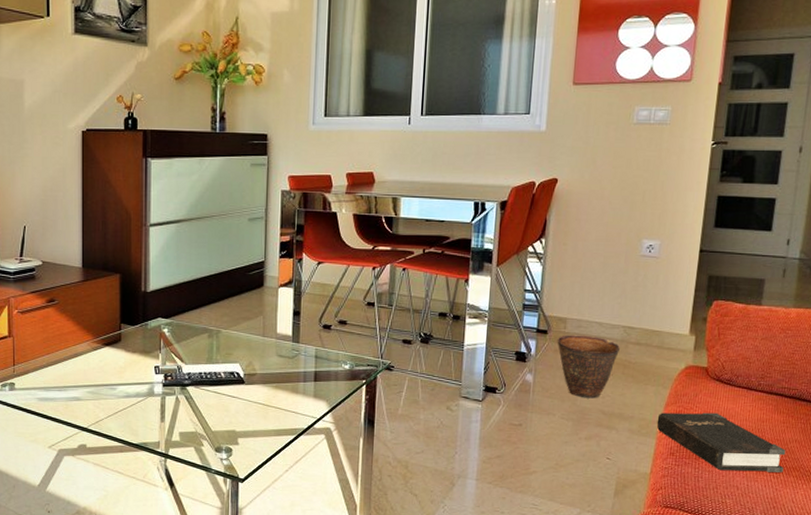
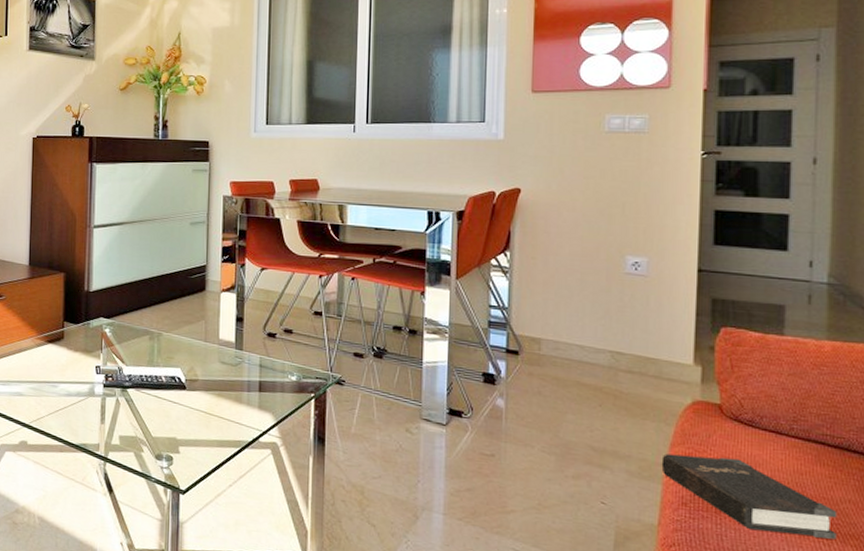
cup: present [557,335,621,399] -> none [531,357,609,432]

